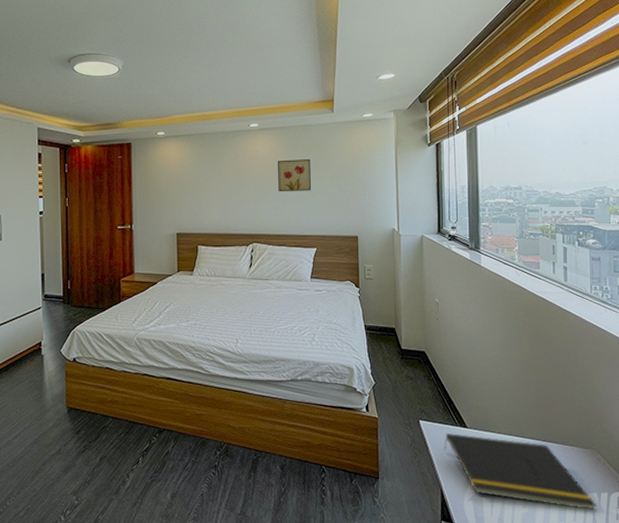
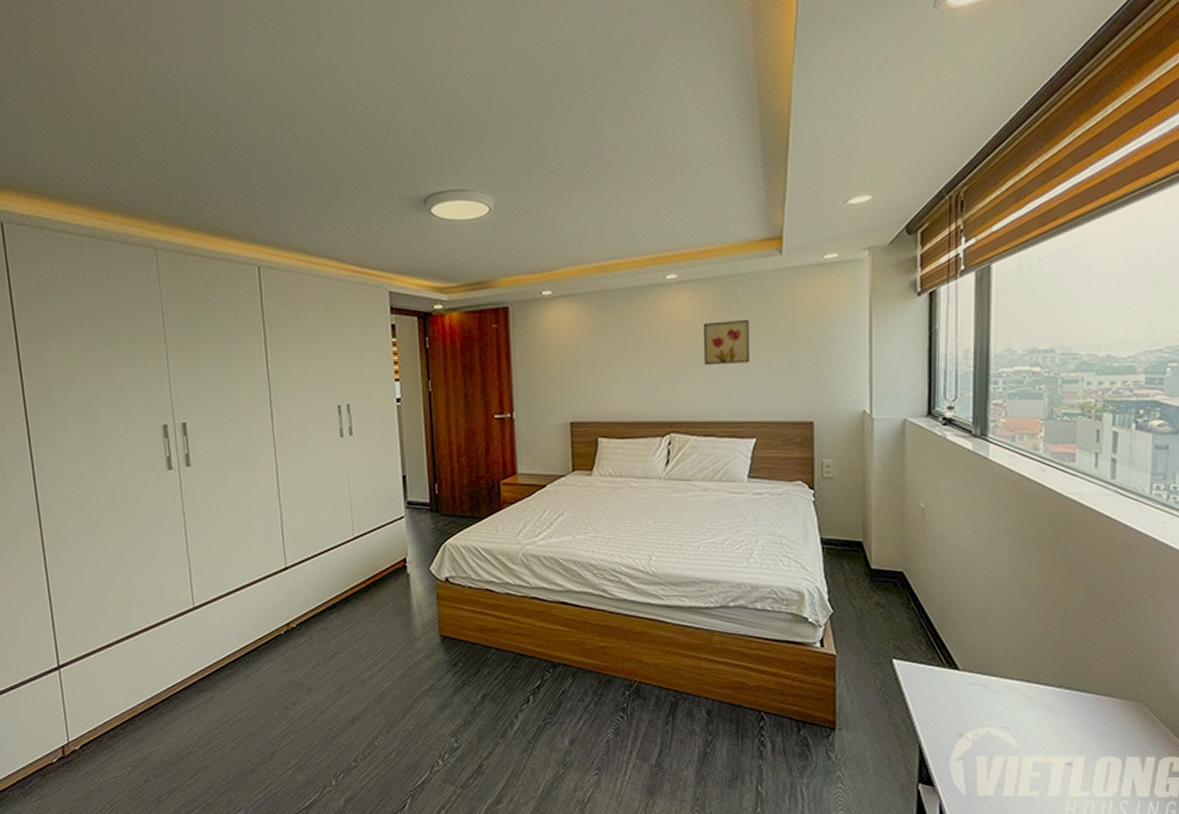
notepad: present [443,433,597,509] -> none [924,676,1138,776]

